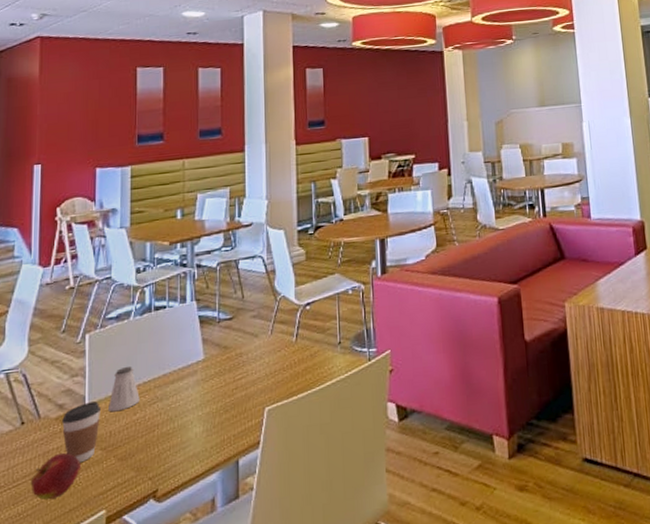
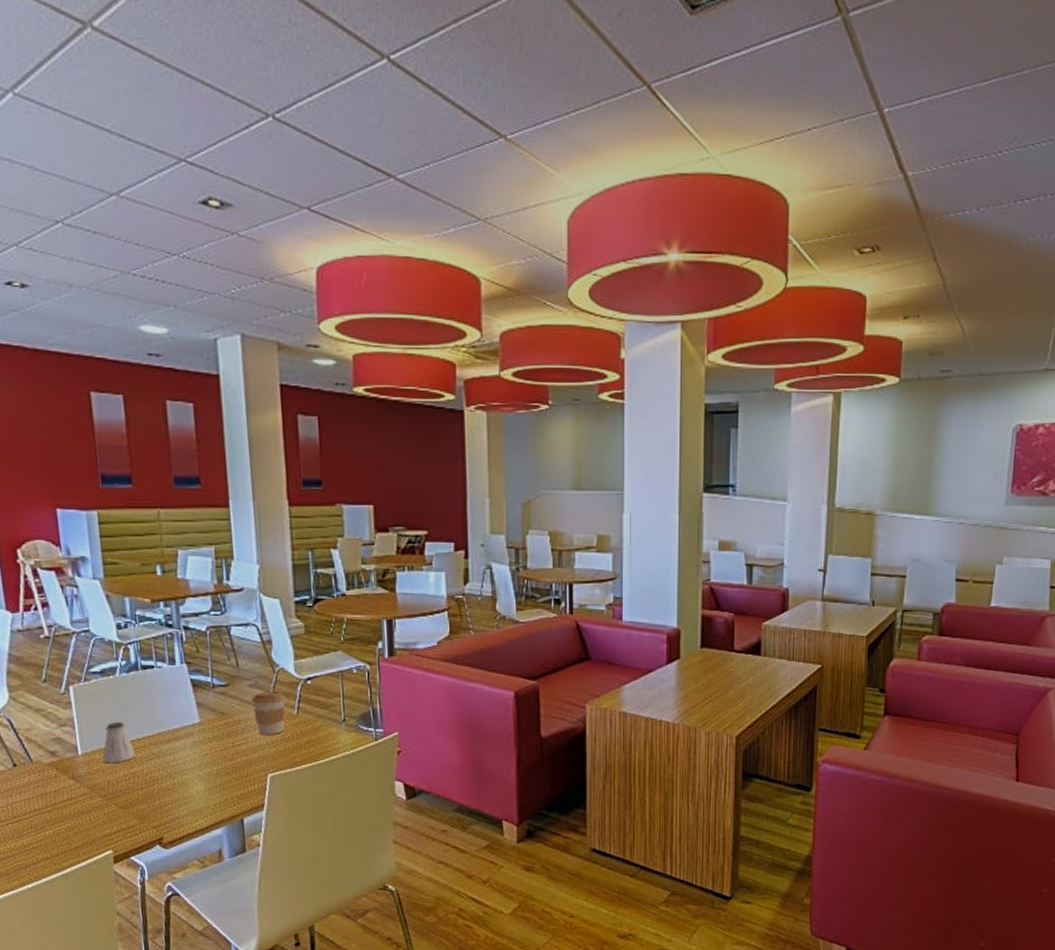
apple: present [30,452,81,500] -> none [31,796,82,837]
coffee cup: present [62,401,100,463] -> none [56,752,96,807]
coffee cup: none [254,319,285,366] -> present [251,691,285,735]

